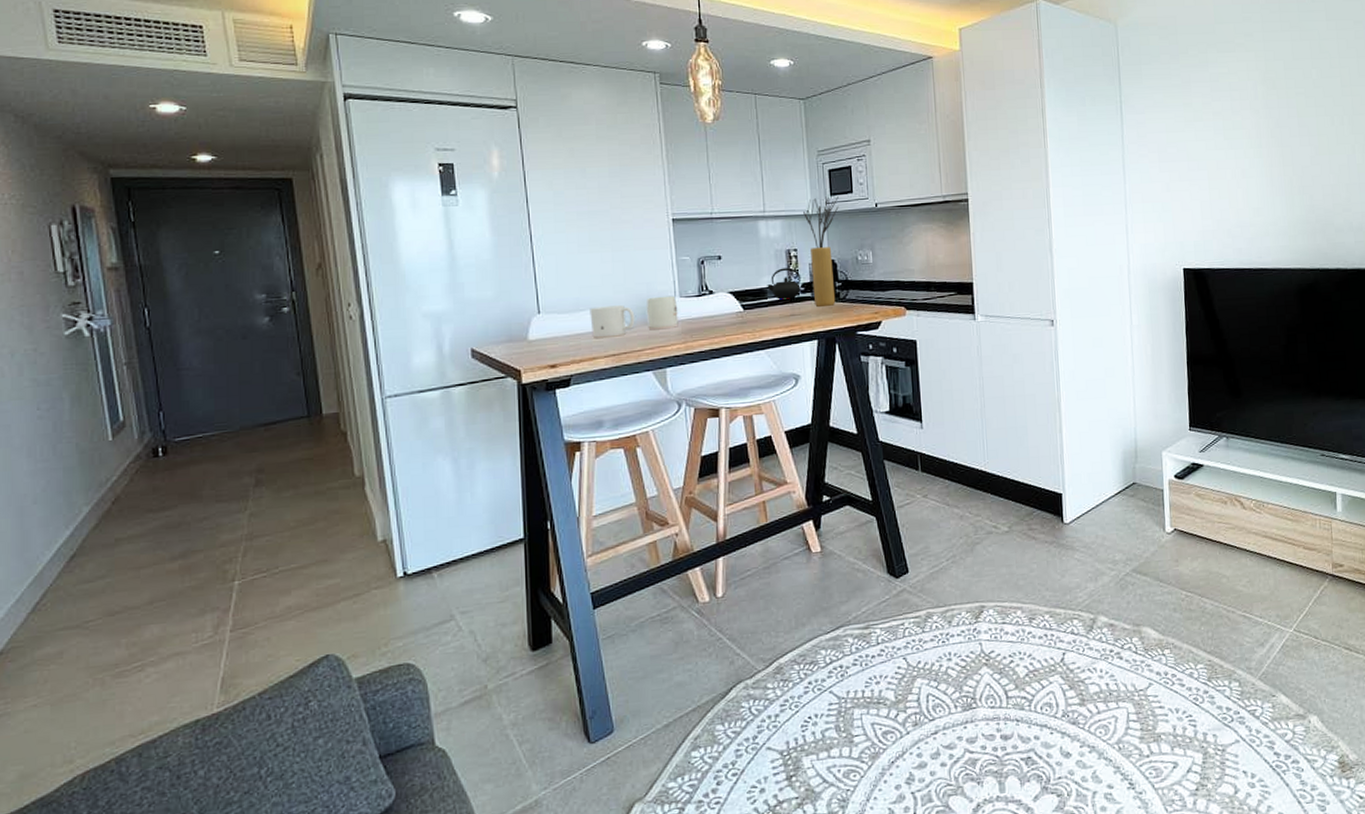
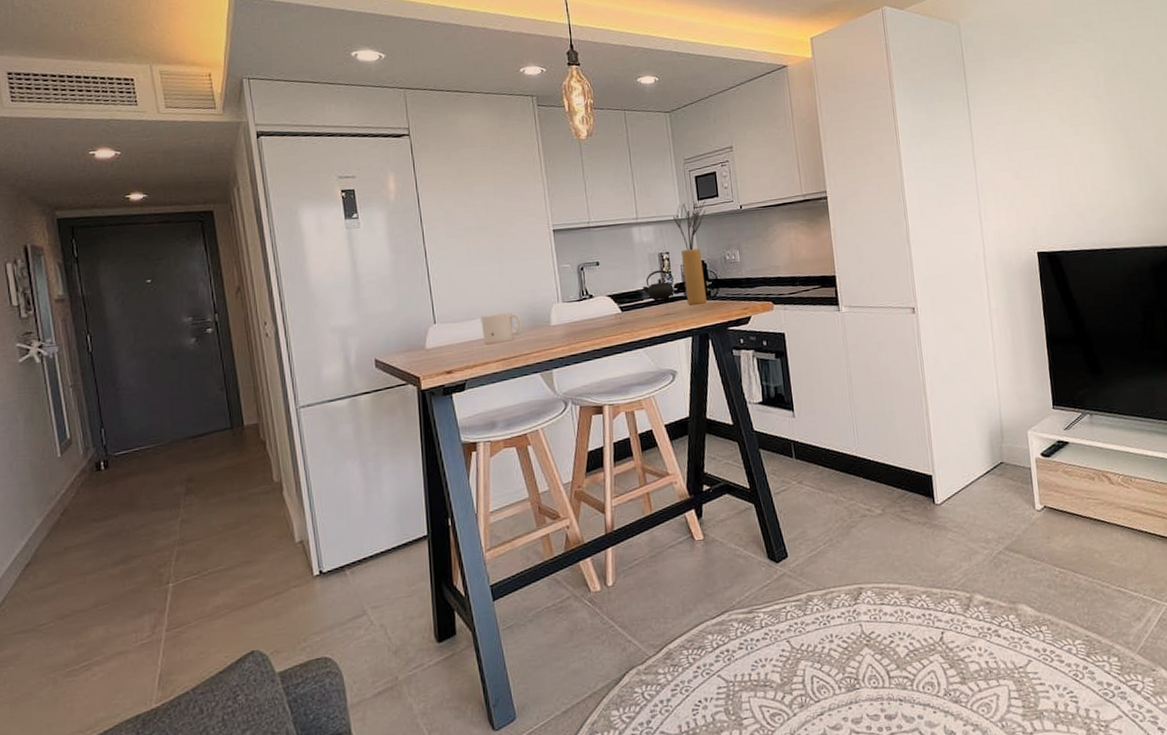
mug: present [645,295,678,331] -> none [531,301,562,335]

